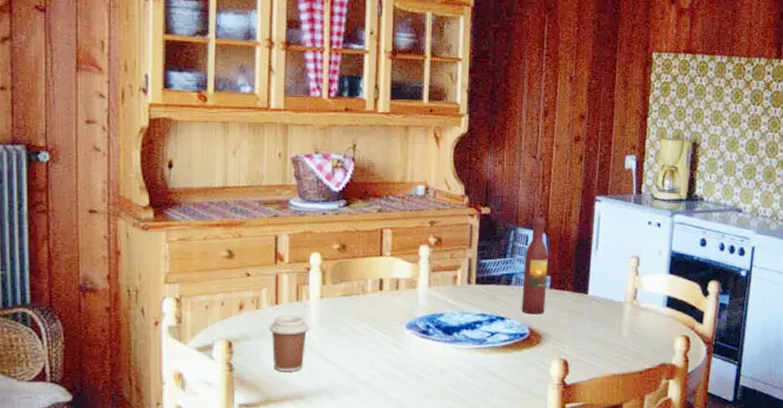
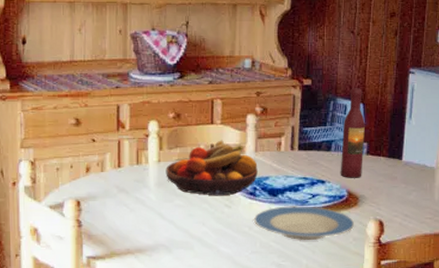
coffee cup: present [269,316,310,372] -> none [113,178,149,228]
fruit bowl: none [329,273,431,335] -> present [166,140,258,196]
plate: none [427,345,537,384] -> present [254,206,355,241]

